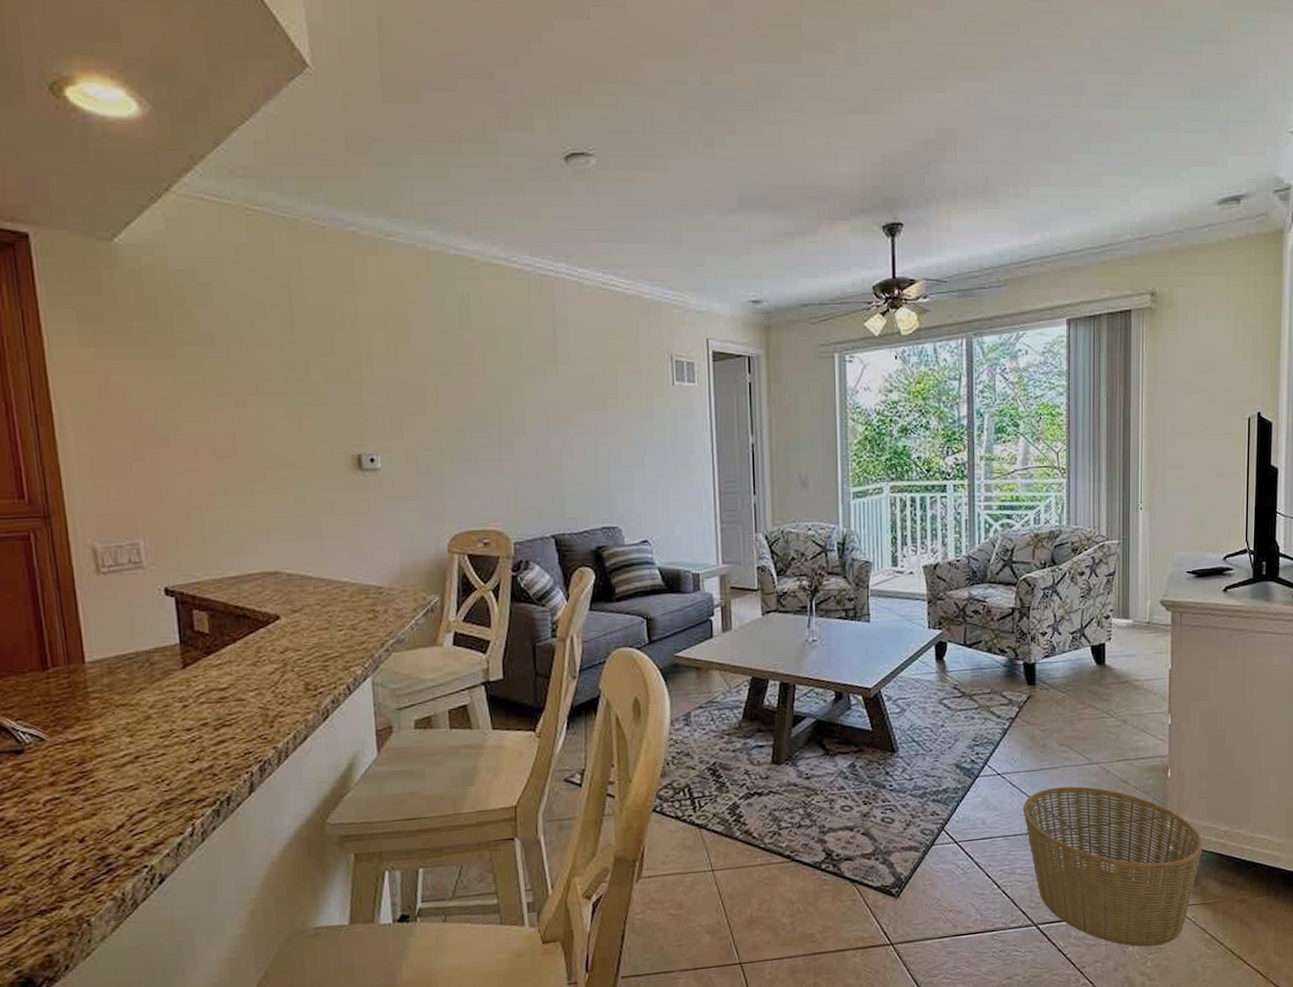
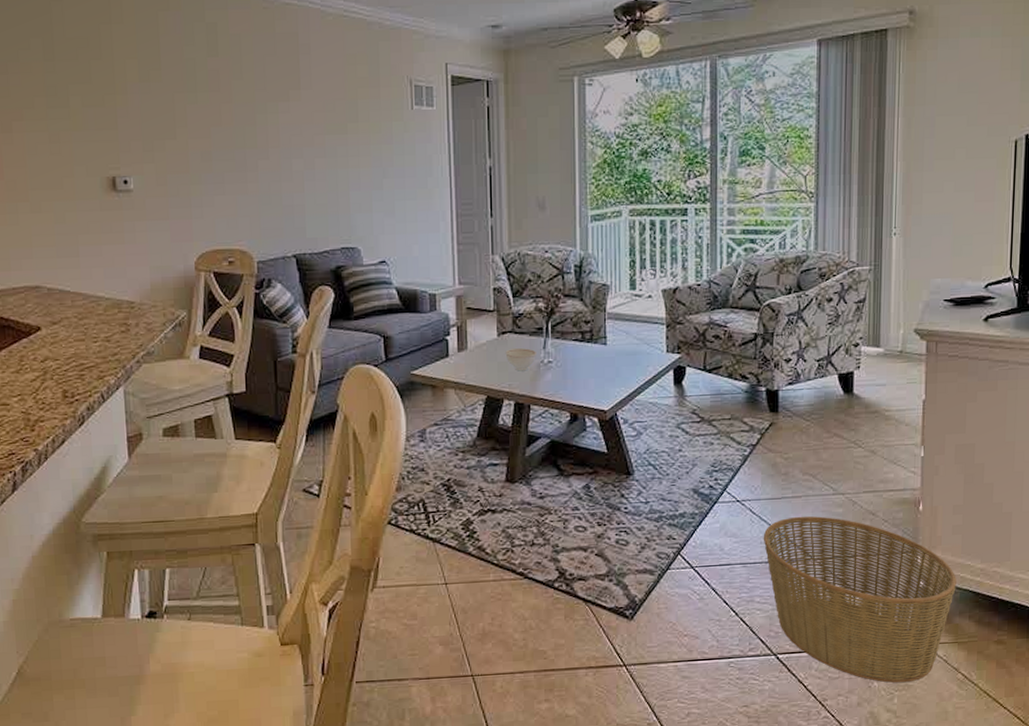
bowl: none [770,627,802,651] -> present [505,348,538,371]

